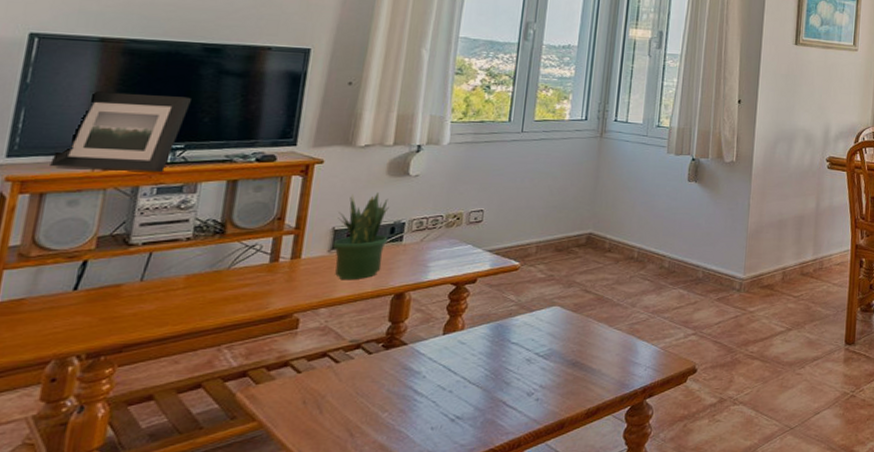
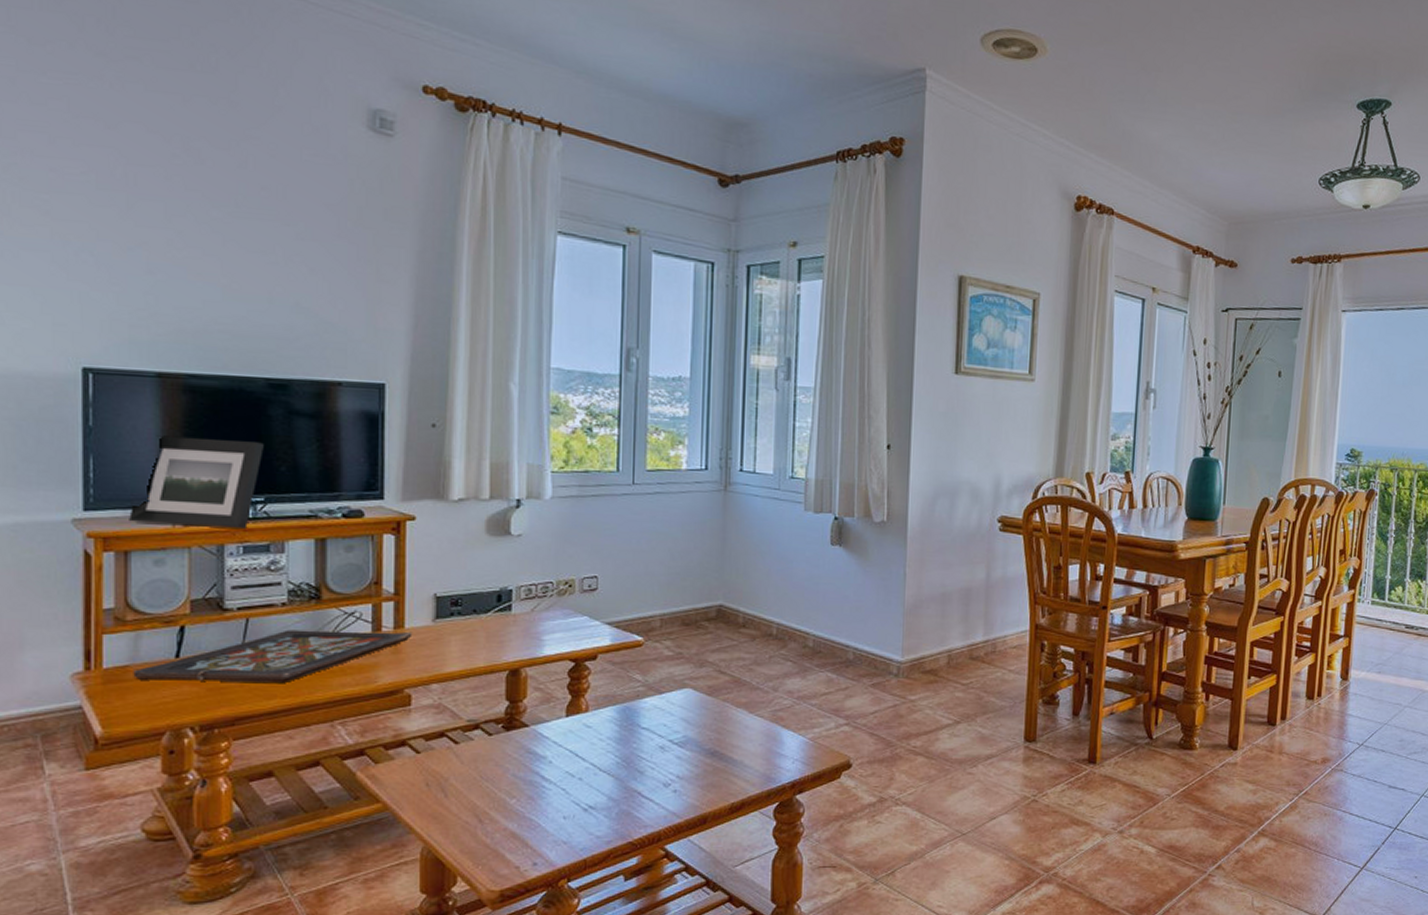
decorative tray: none [27,262,308,312] -> present [133,629,413,684]
planter: present [332,193,389,279] -> none [437,555,496,653]

